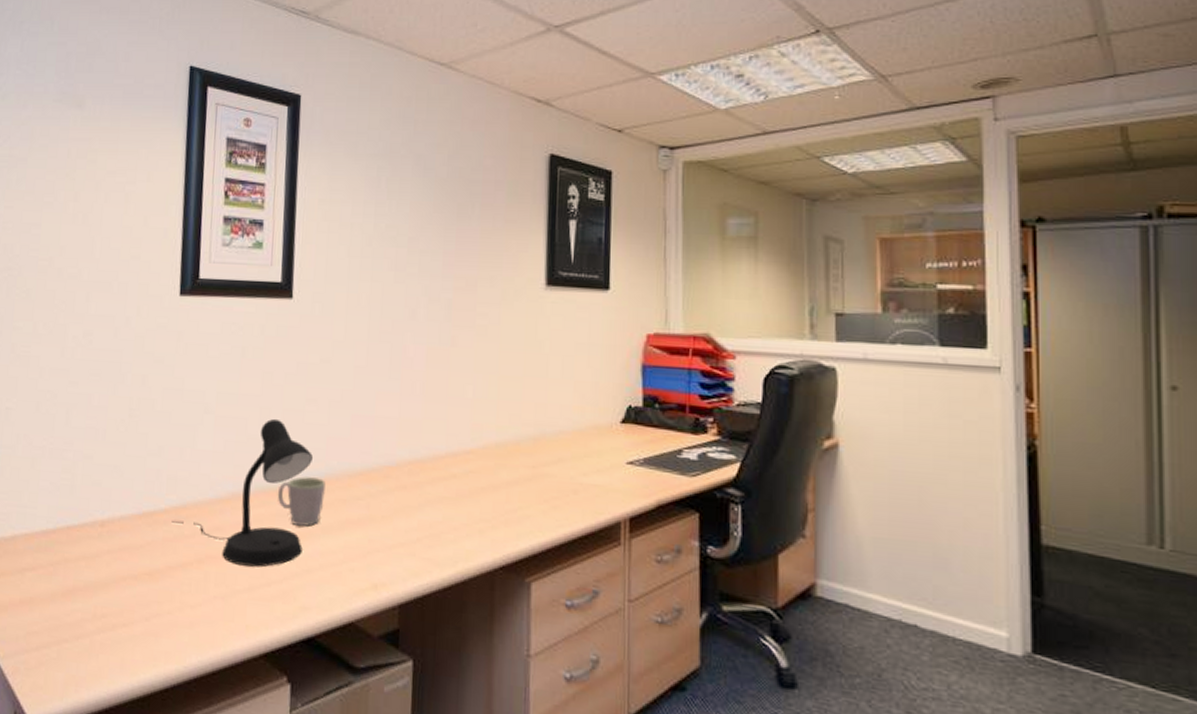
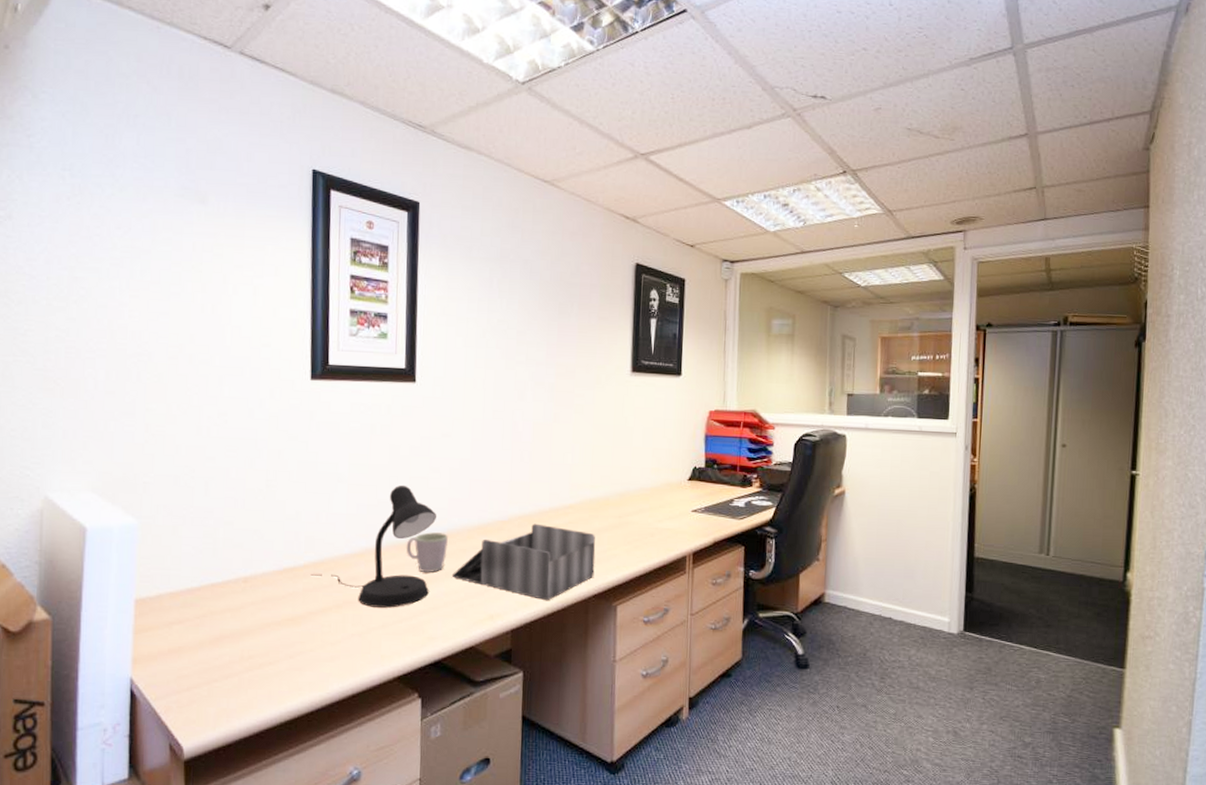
desk organizer: none [328,471,504,571] -> present [451,523,596,601]

